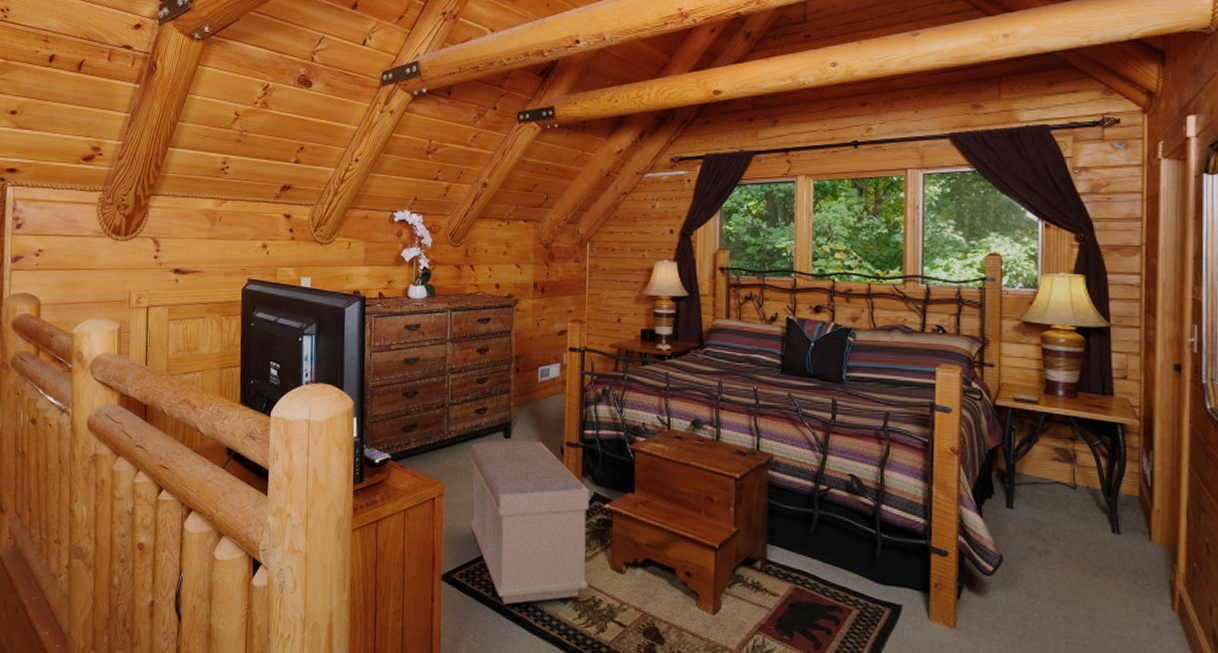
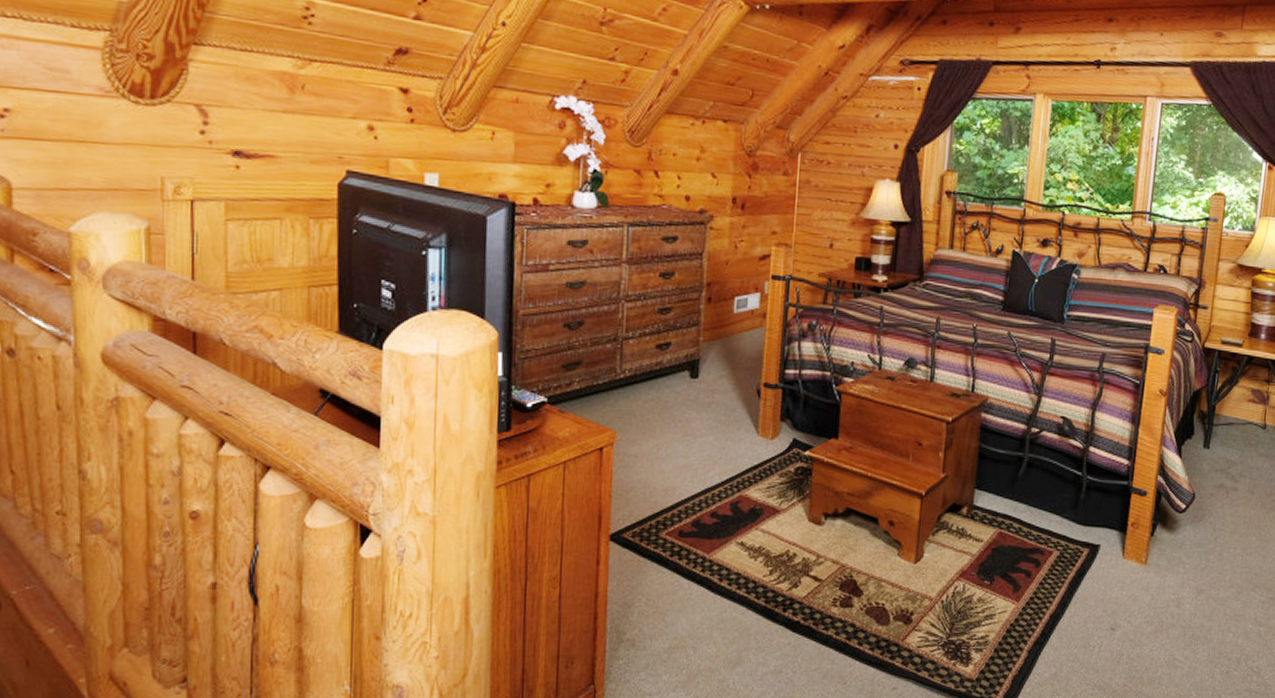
bench: present [469,440,590,605] -> none [646,380,788,564]

